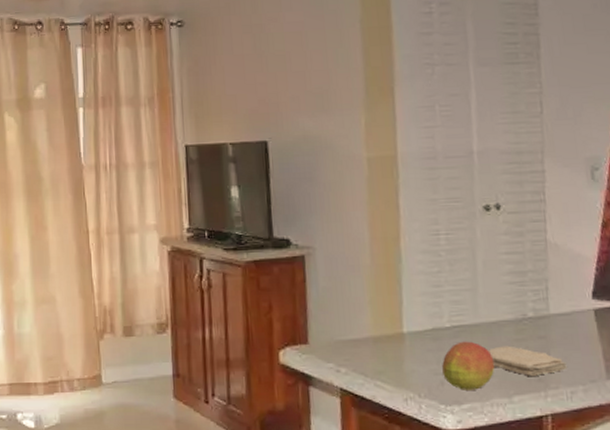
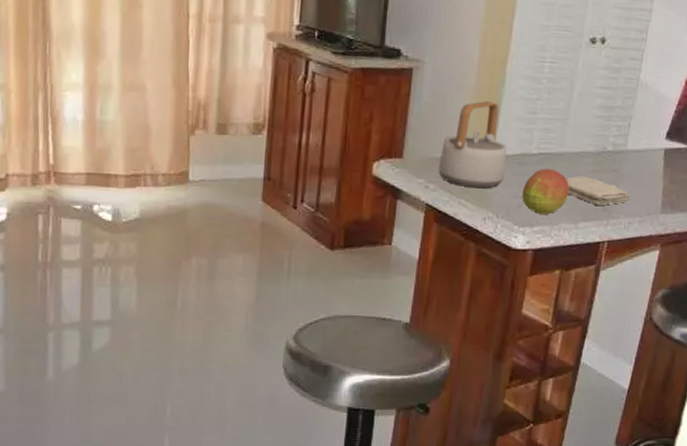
teapot: none [346,279,420,369] -> present [438,101,508,189]

